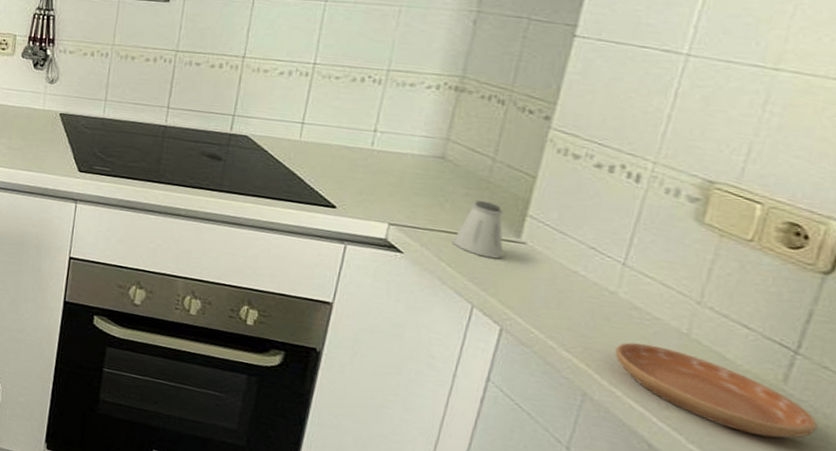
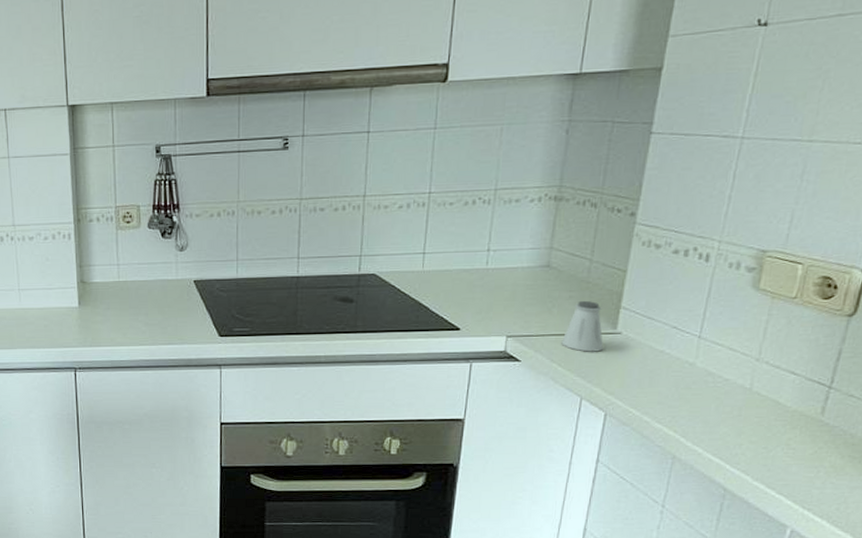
saucer: present [614,342,818,438] -> none [695,403,847,462]

